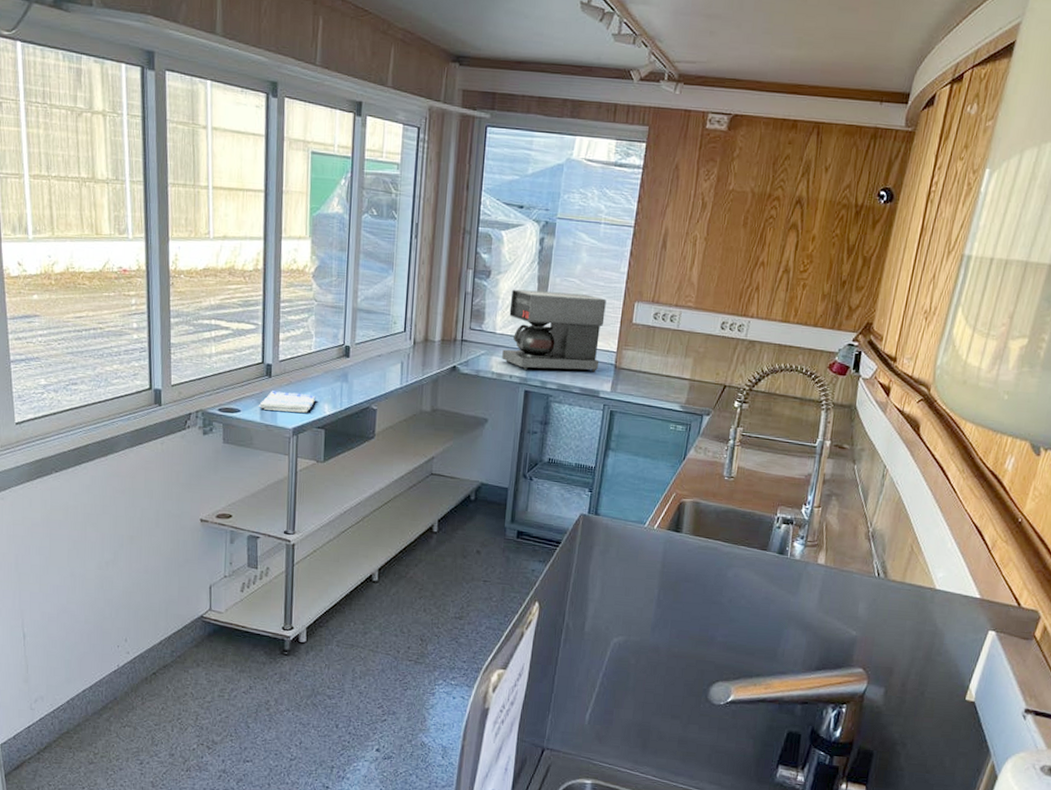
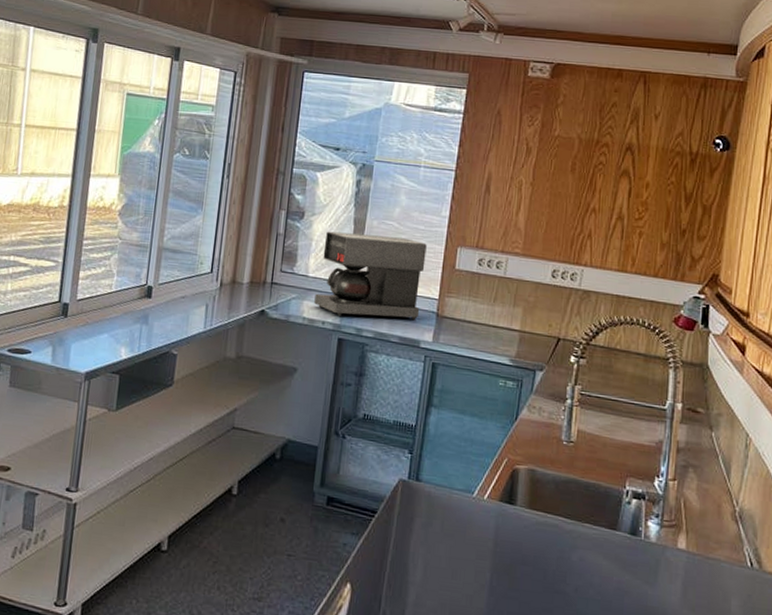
dish towel: present [258,390,316,413] -> none [50,331,113,356]

